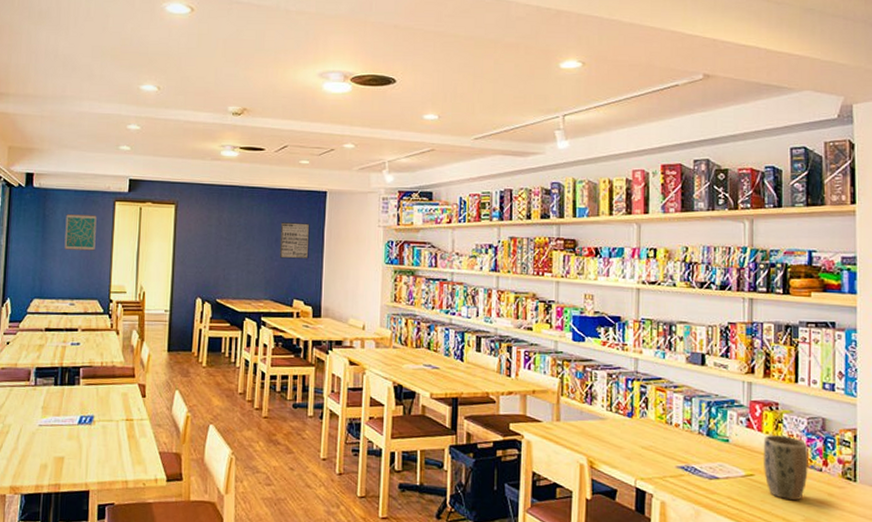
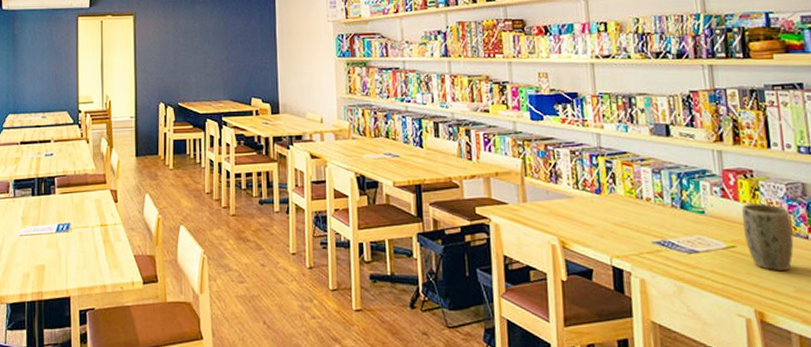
wall art: present [64,214,97,251] -> none [34,31,62,66]
wall art: present [279,222,310,259] -> none [233,23,263,59]

